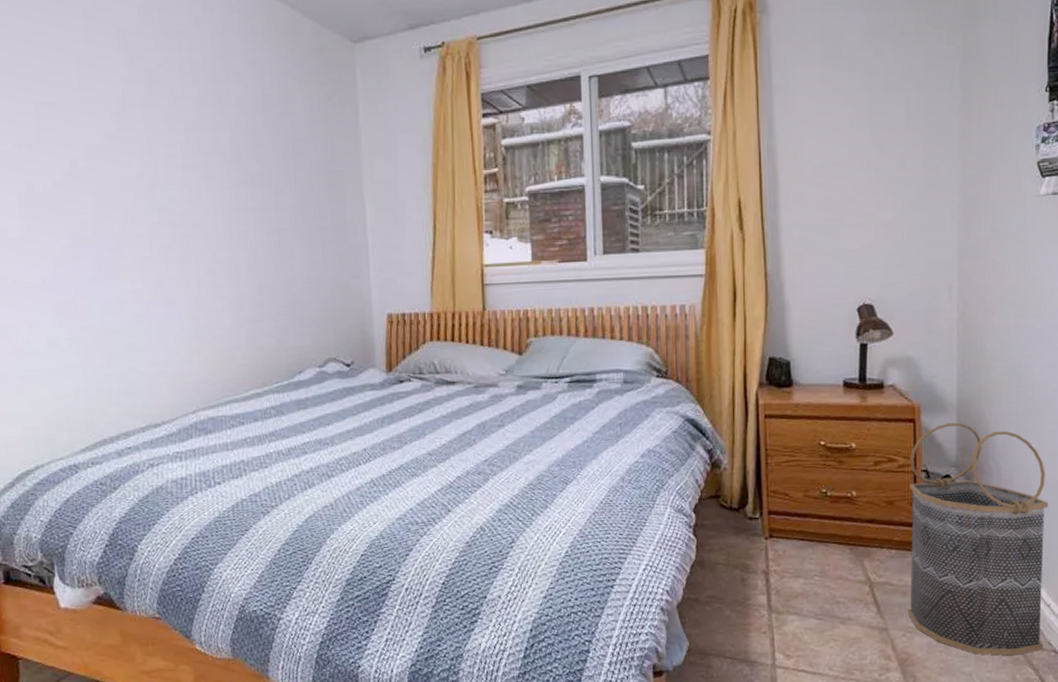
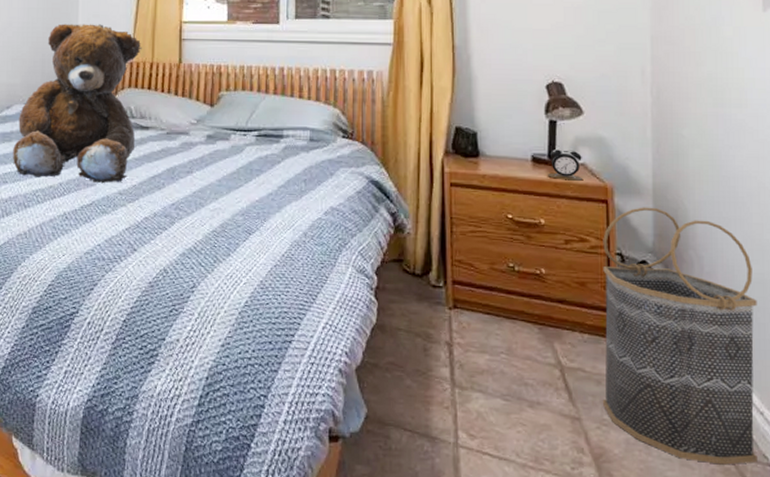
teddy bear: none [310,273,442,445] -> present [13,24,142,183]
alarm clock: none [858,369,893,404] -> present [547,147,584,182]

